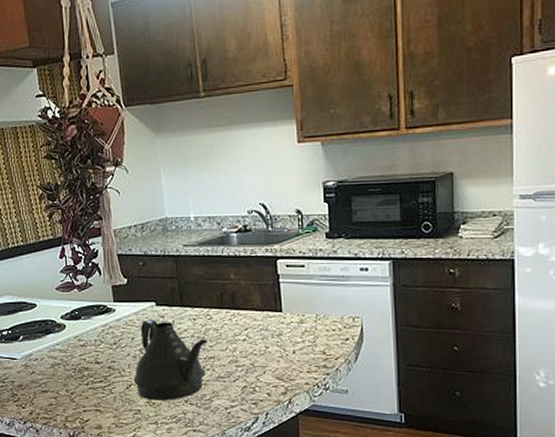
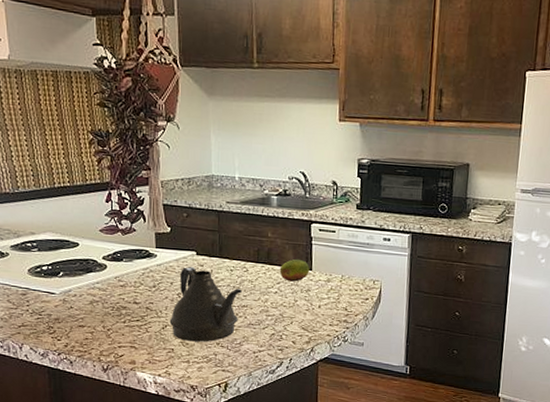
fruit: none [246,300,279,326] -> present [279,258,310,282]

